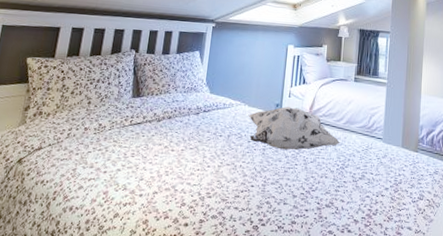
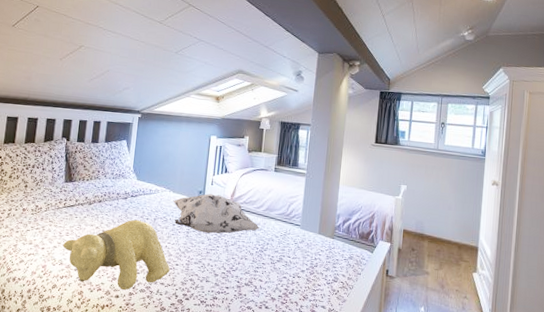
teddy bear: none [127,136,245,218] -> present [62,219,170,291]

